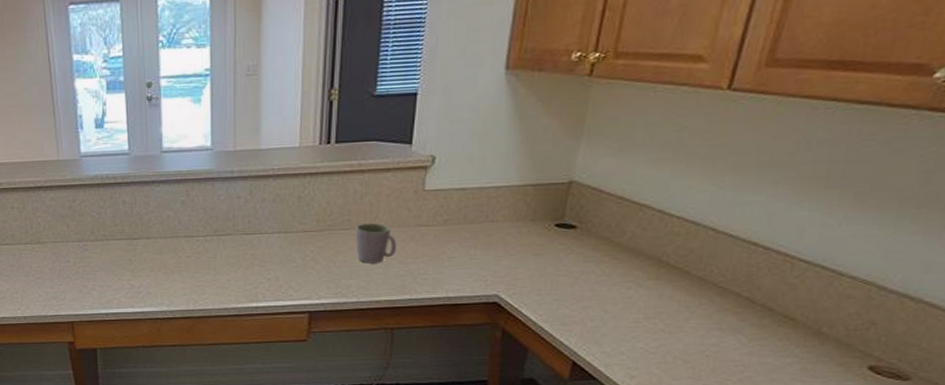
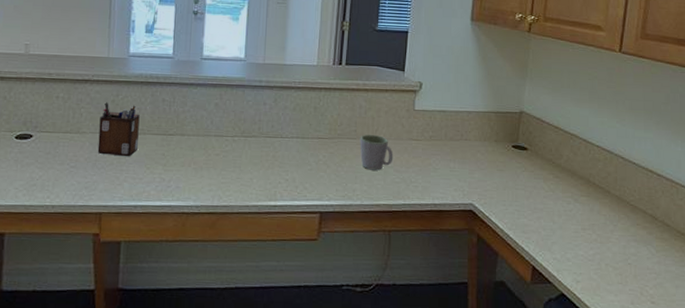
desk organizer: none [59,208,102,265] -> present [97,101,140,157]

